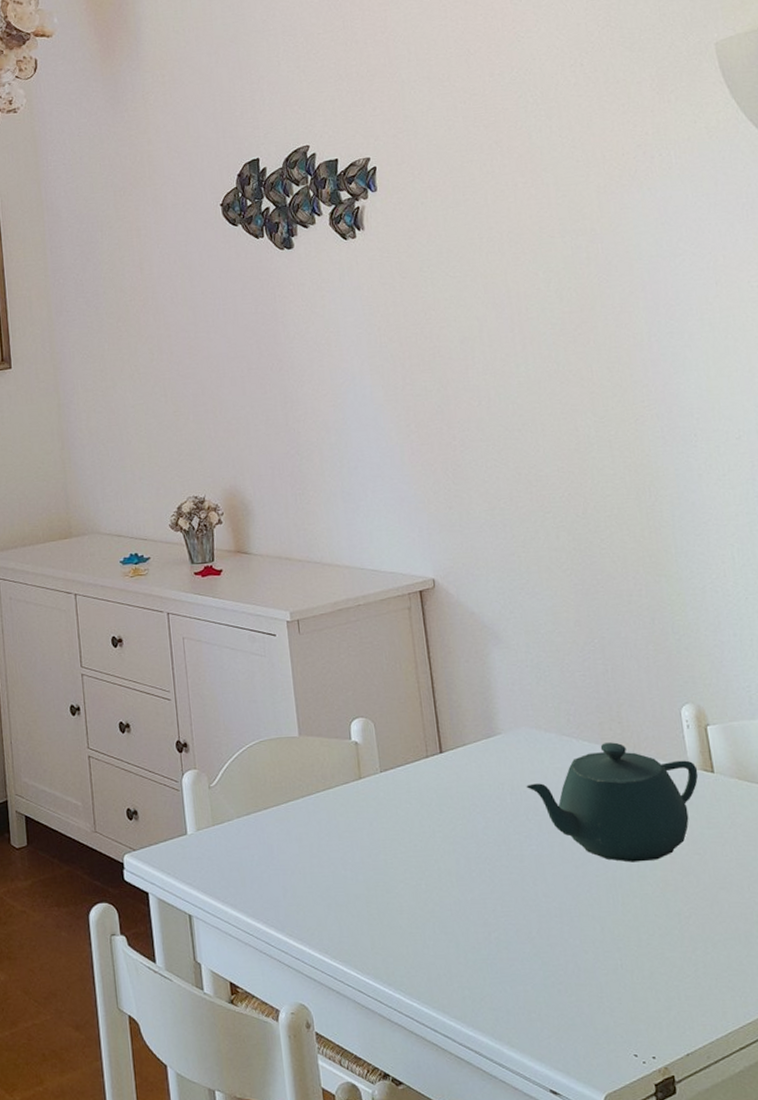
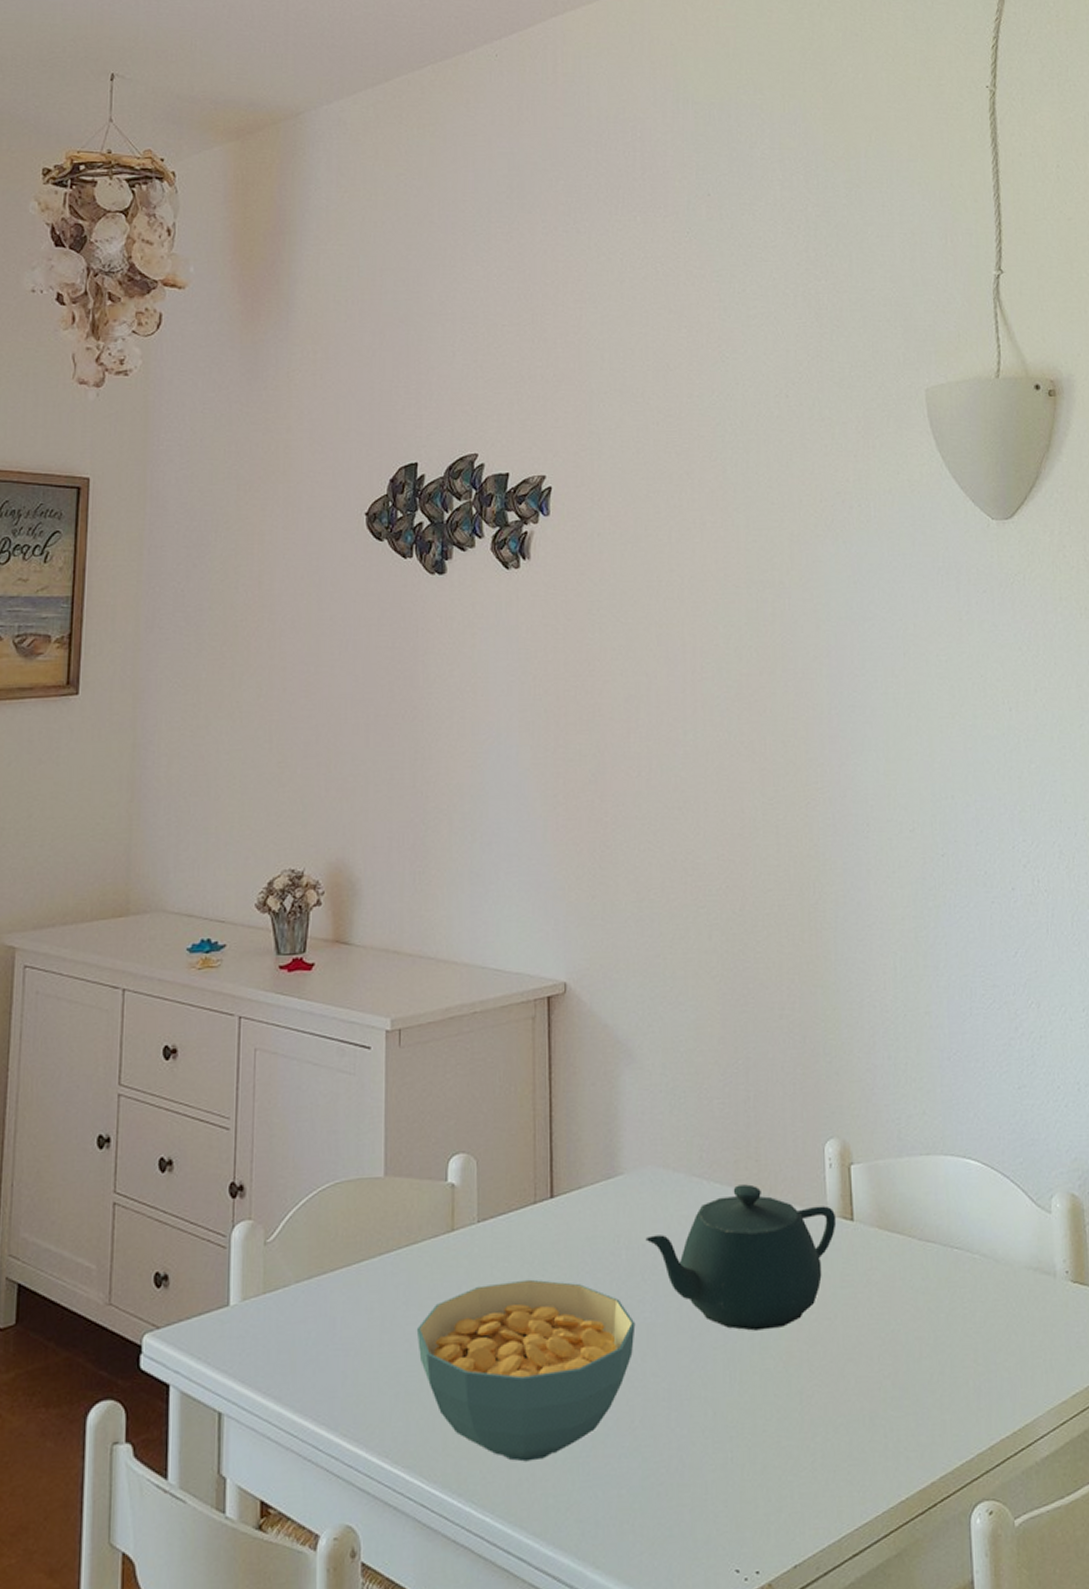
cereal bowl: none [339,817,525,961] -> present [416,1279,636,1462]

